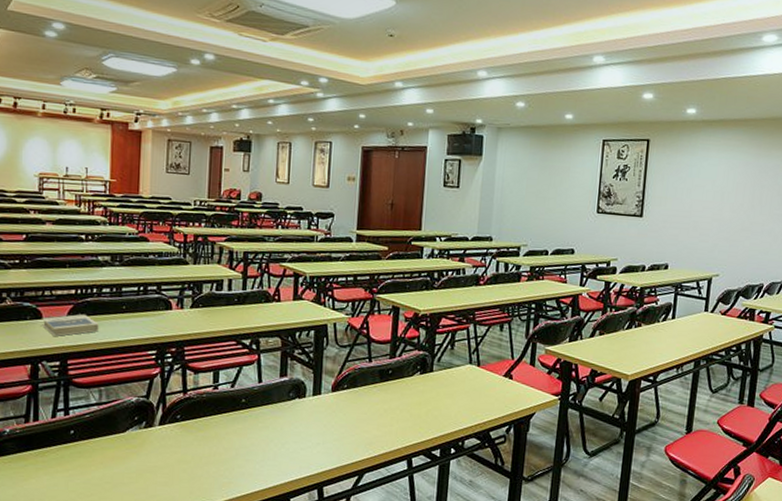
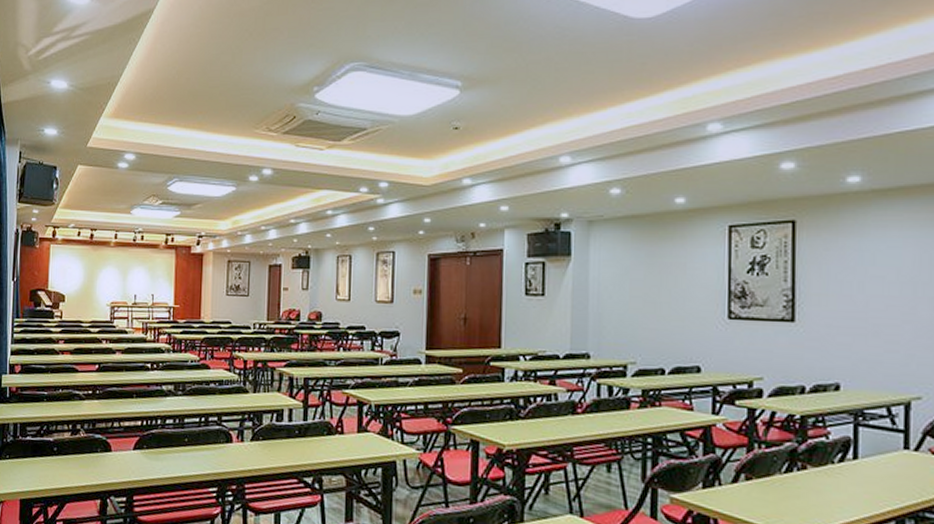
hardback book: present [42,313,99,336] -> none [111,446,163,470]

